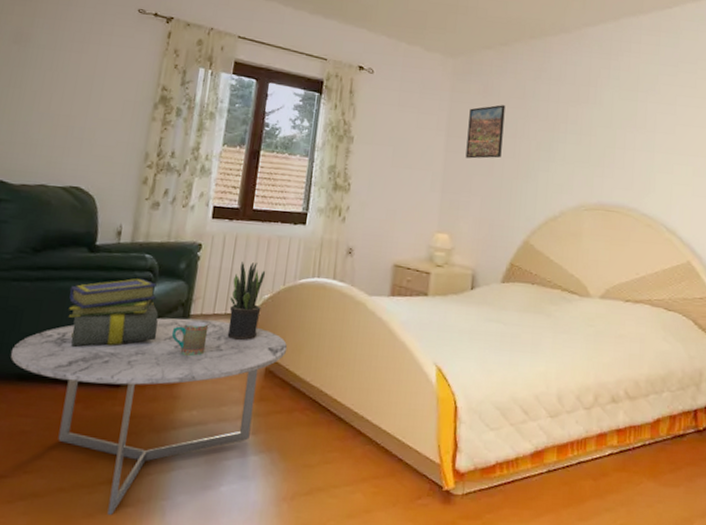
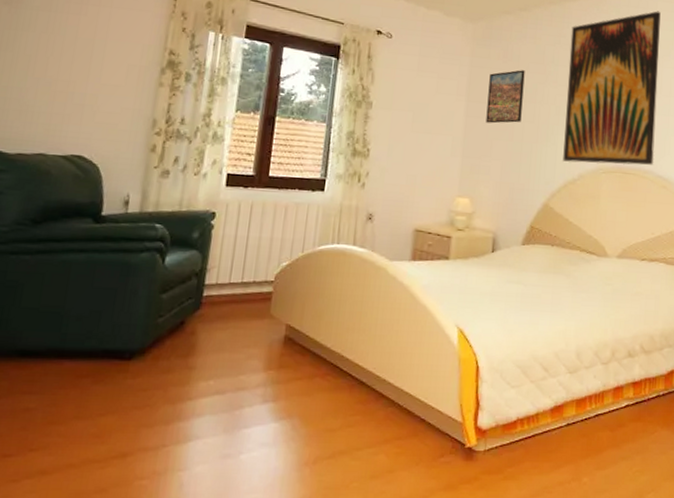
coffee table: present [11,317,288,516] -> none [11,288,307,490]
stack of books: present [69,278,159,348] -> none [74,248,171,321]
mug: present [171,320,209,356] -> none [185,290,225,326]
potted plant: present [227,262,266,341] -> none [244,229,284,309]
wall art: none [543,44,645,203] -> present [563,11,661,165]

